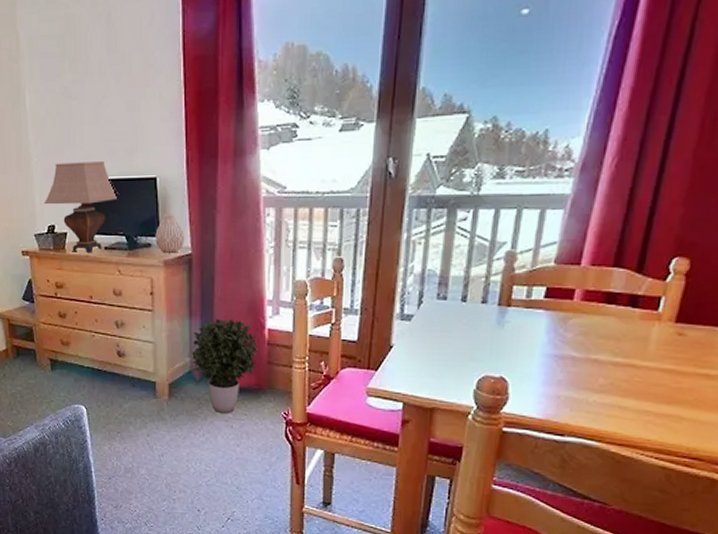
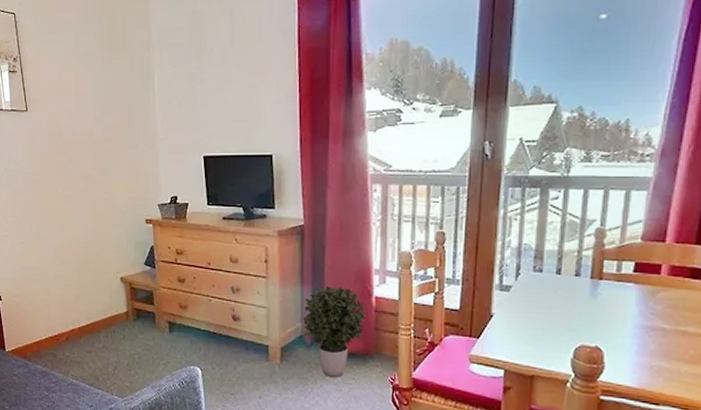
table lamp: present [43,161,120,252] -> none [168,139,238,222]
vase: present [155,214,185,253] -> none [270,188,298,224]

